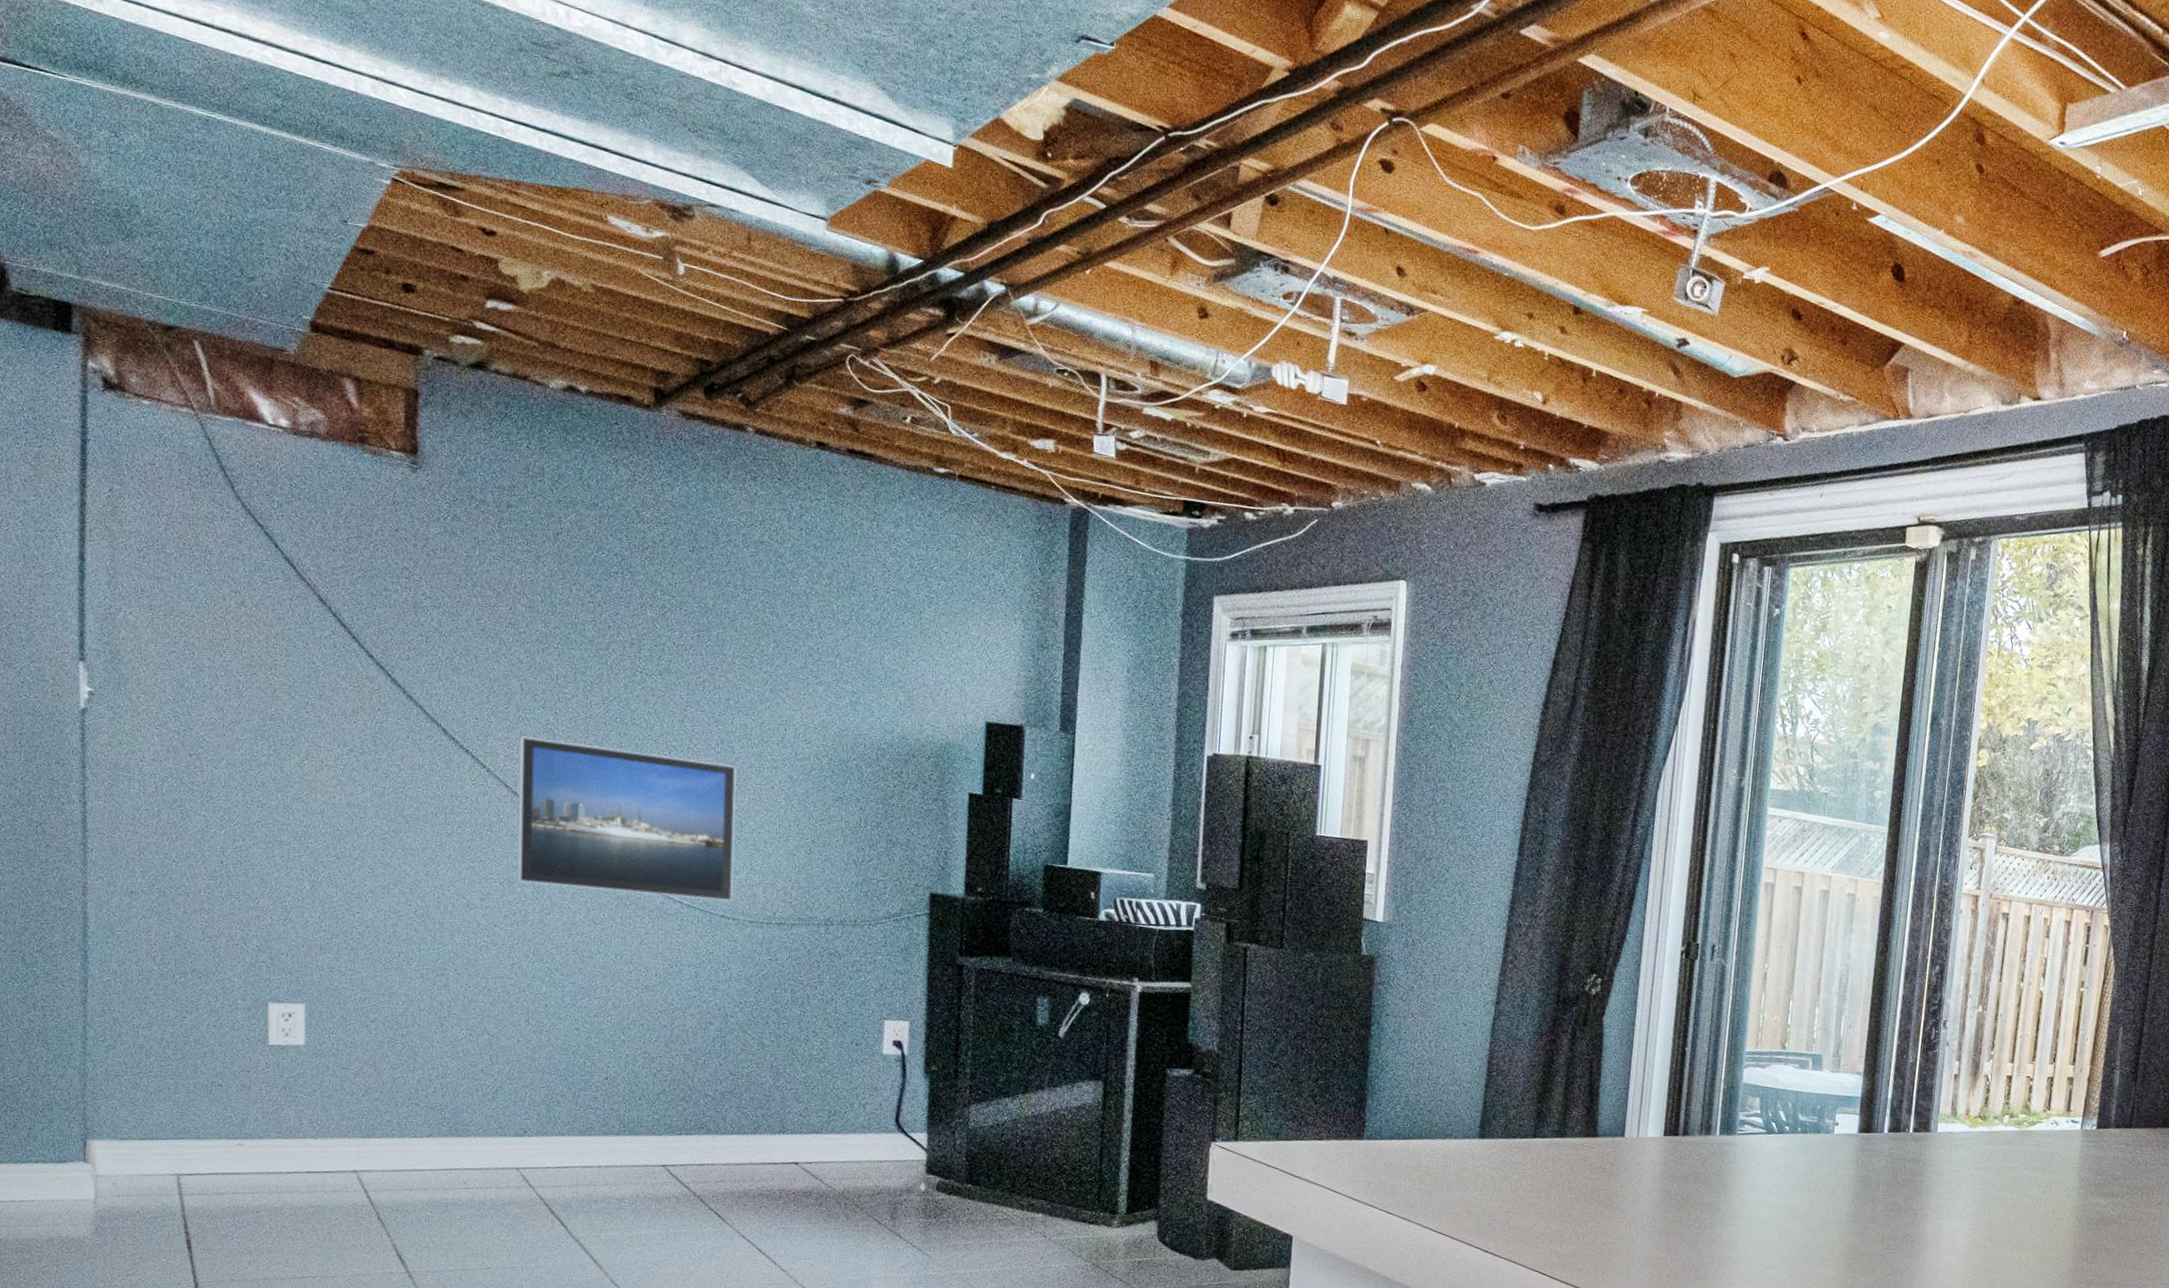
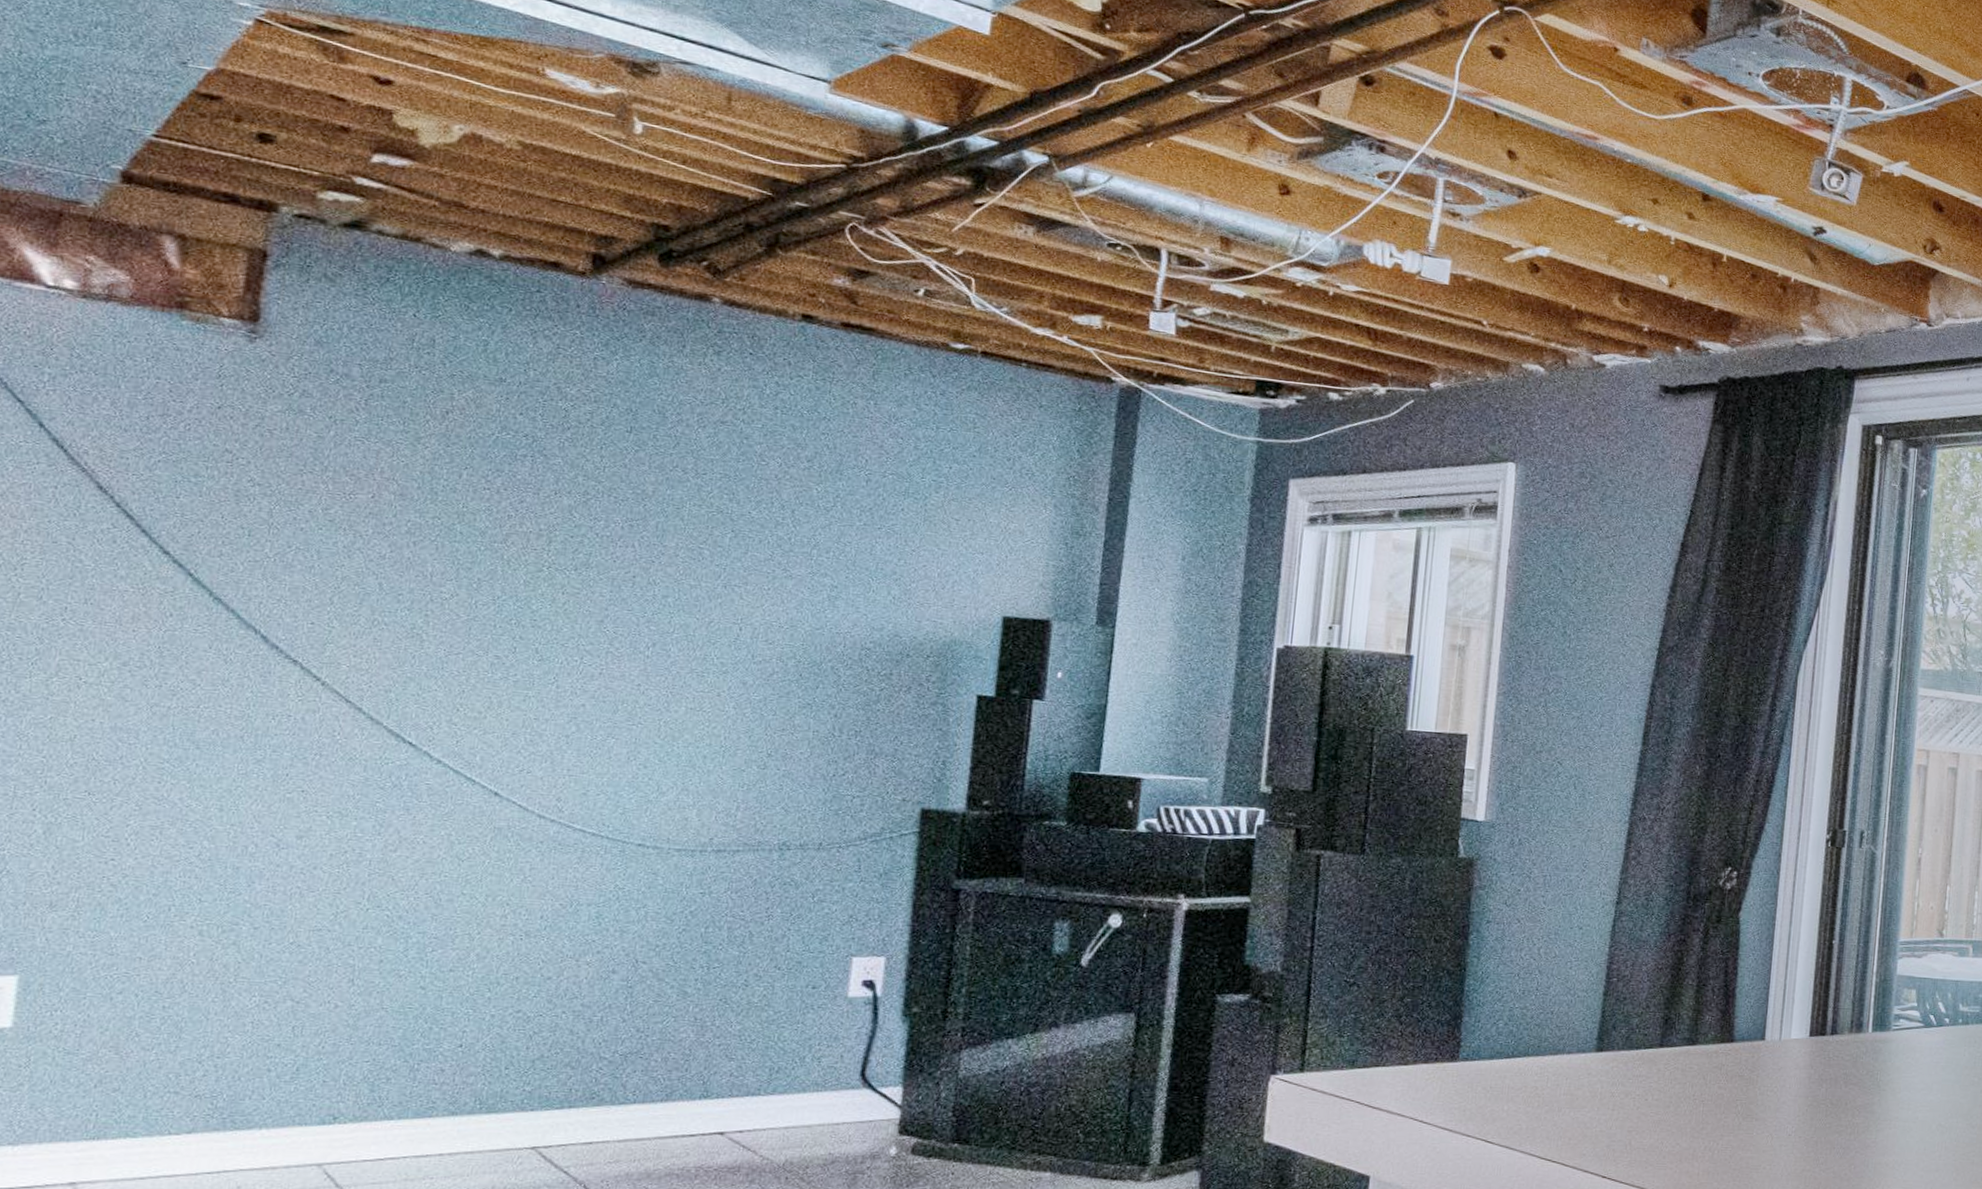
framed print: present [517,736,738,902] -> none [353,642,673,828]

